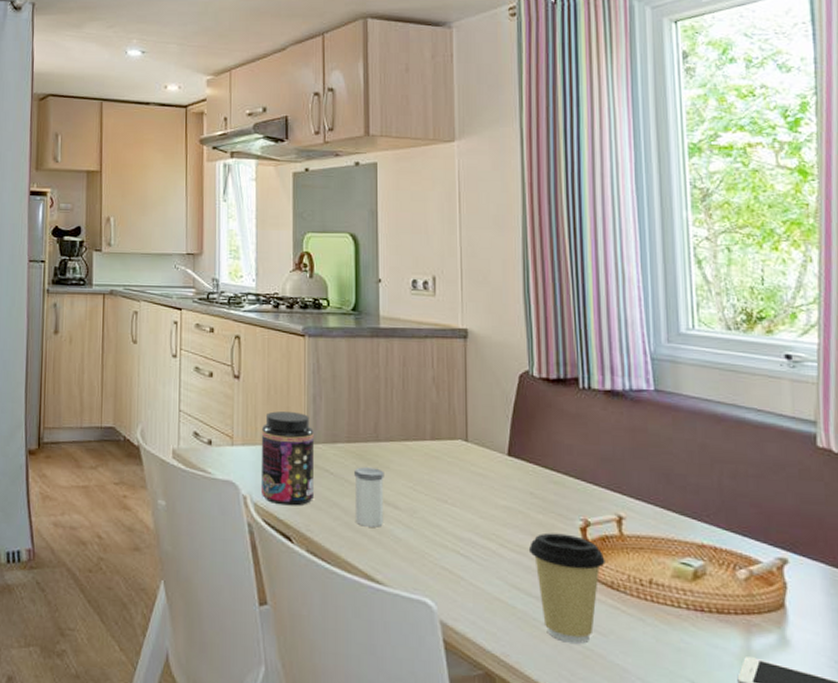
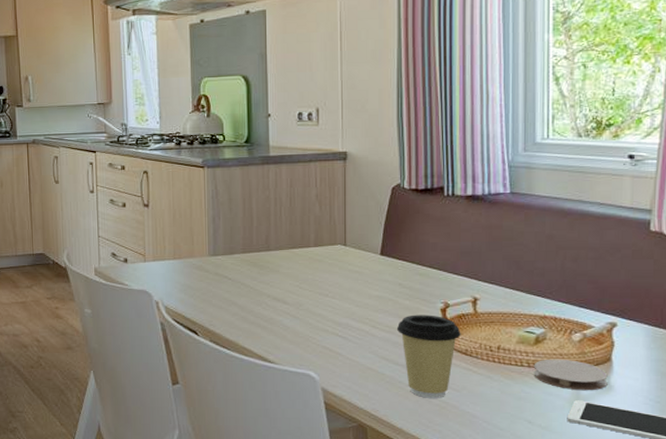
jar: present [261,411,314,506] -> none [169,231,215,307]
salt shaker: present [354,467,384,527] -> none [249,272,275,319]
coaster: none [693,600,783,646] -> present [533,359,608,391]

